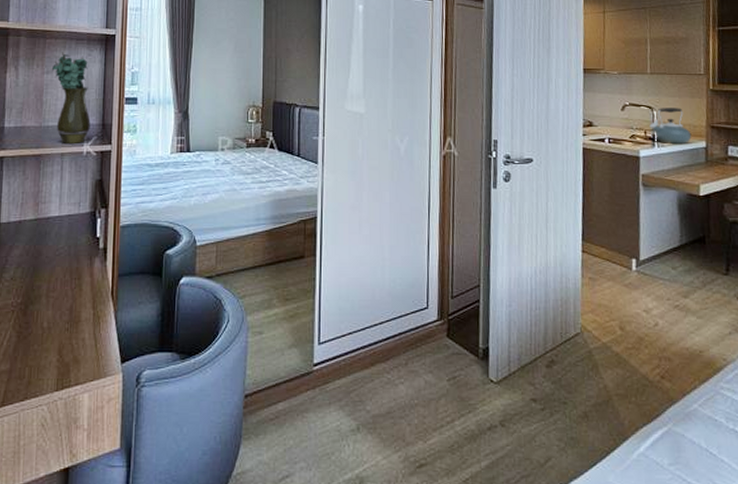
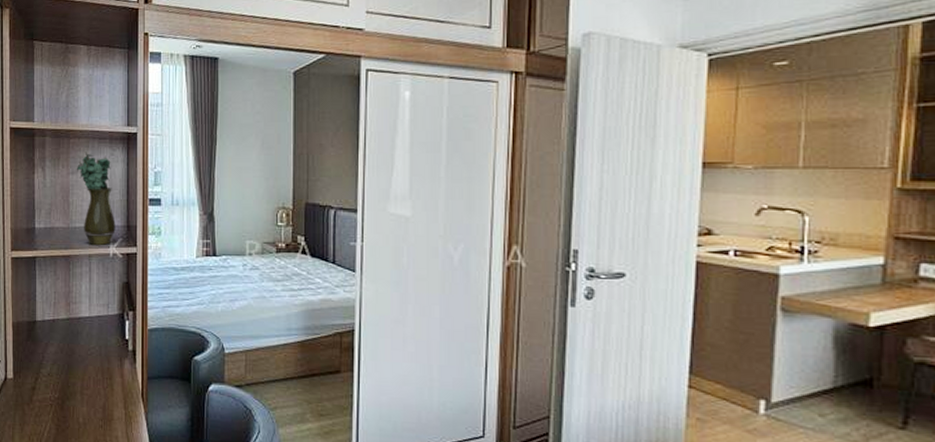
kettle: present [649,108,692,145] -> none [797,212,862,260]

